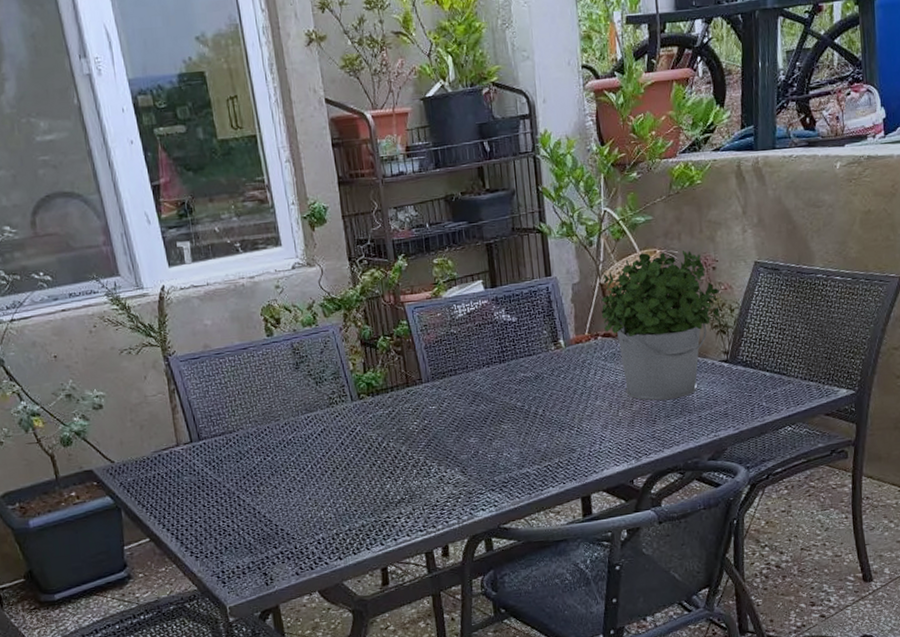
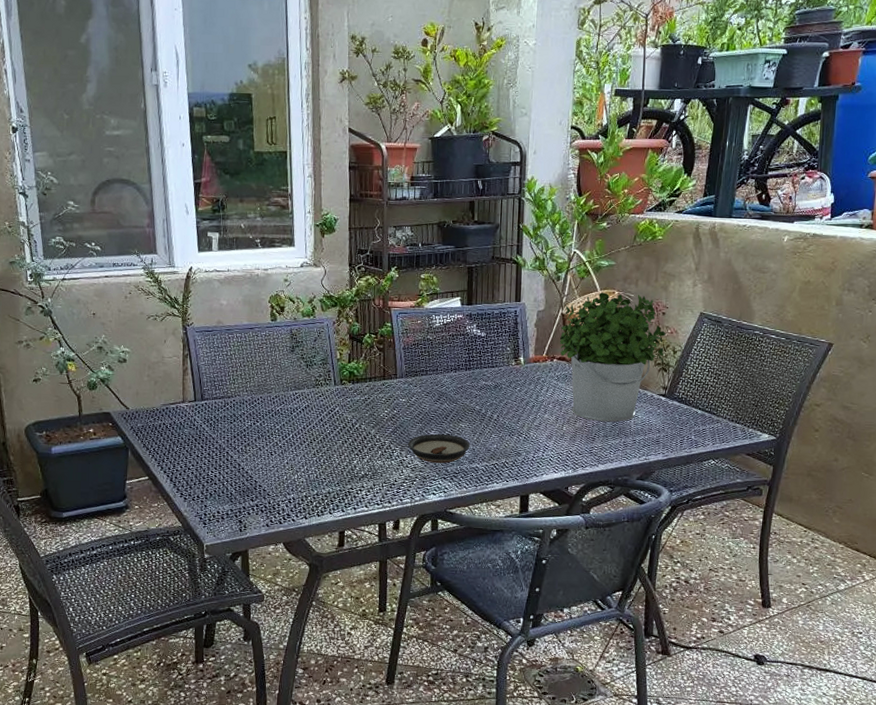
saucer: none [445,439,517,475] -> present [407,433,470,464]

